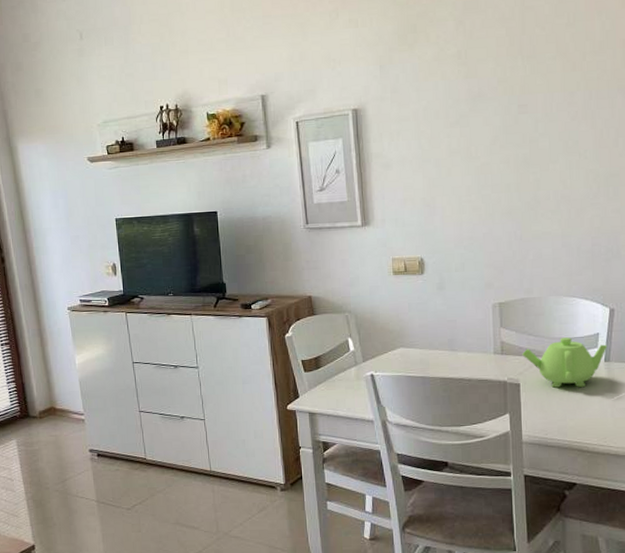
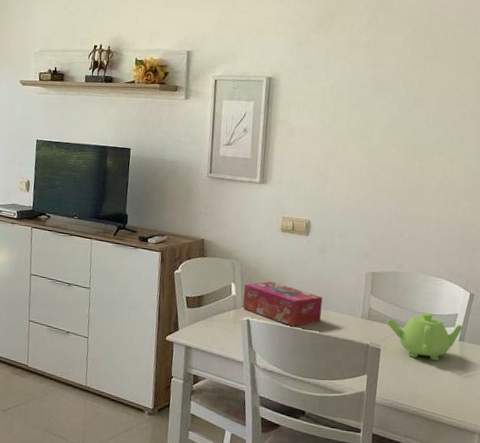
tissue box: none [362,329,451,374] -> present [243,281,323,327]

